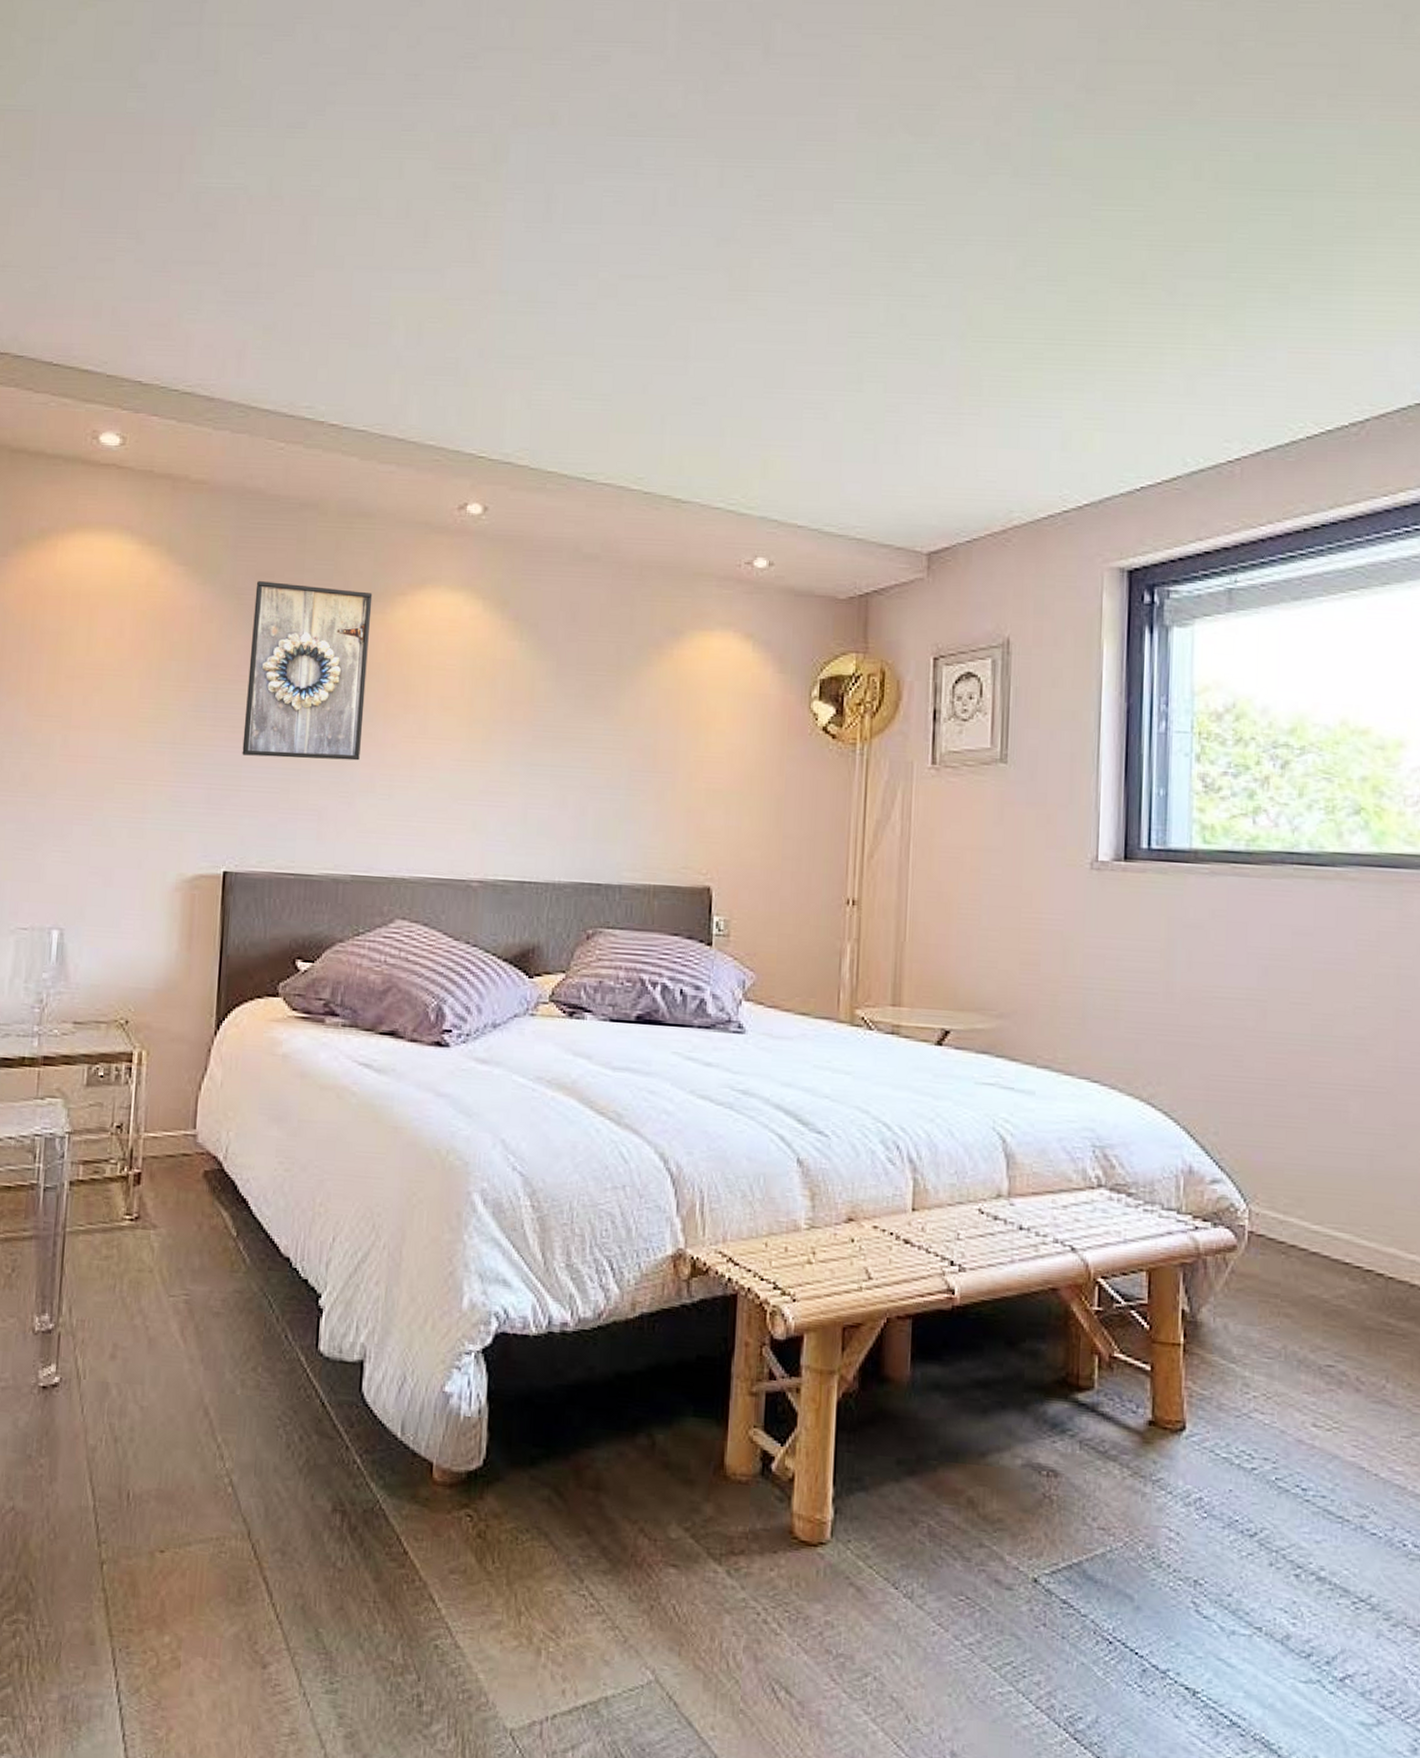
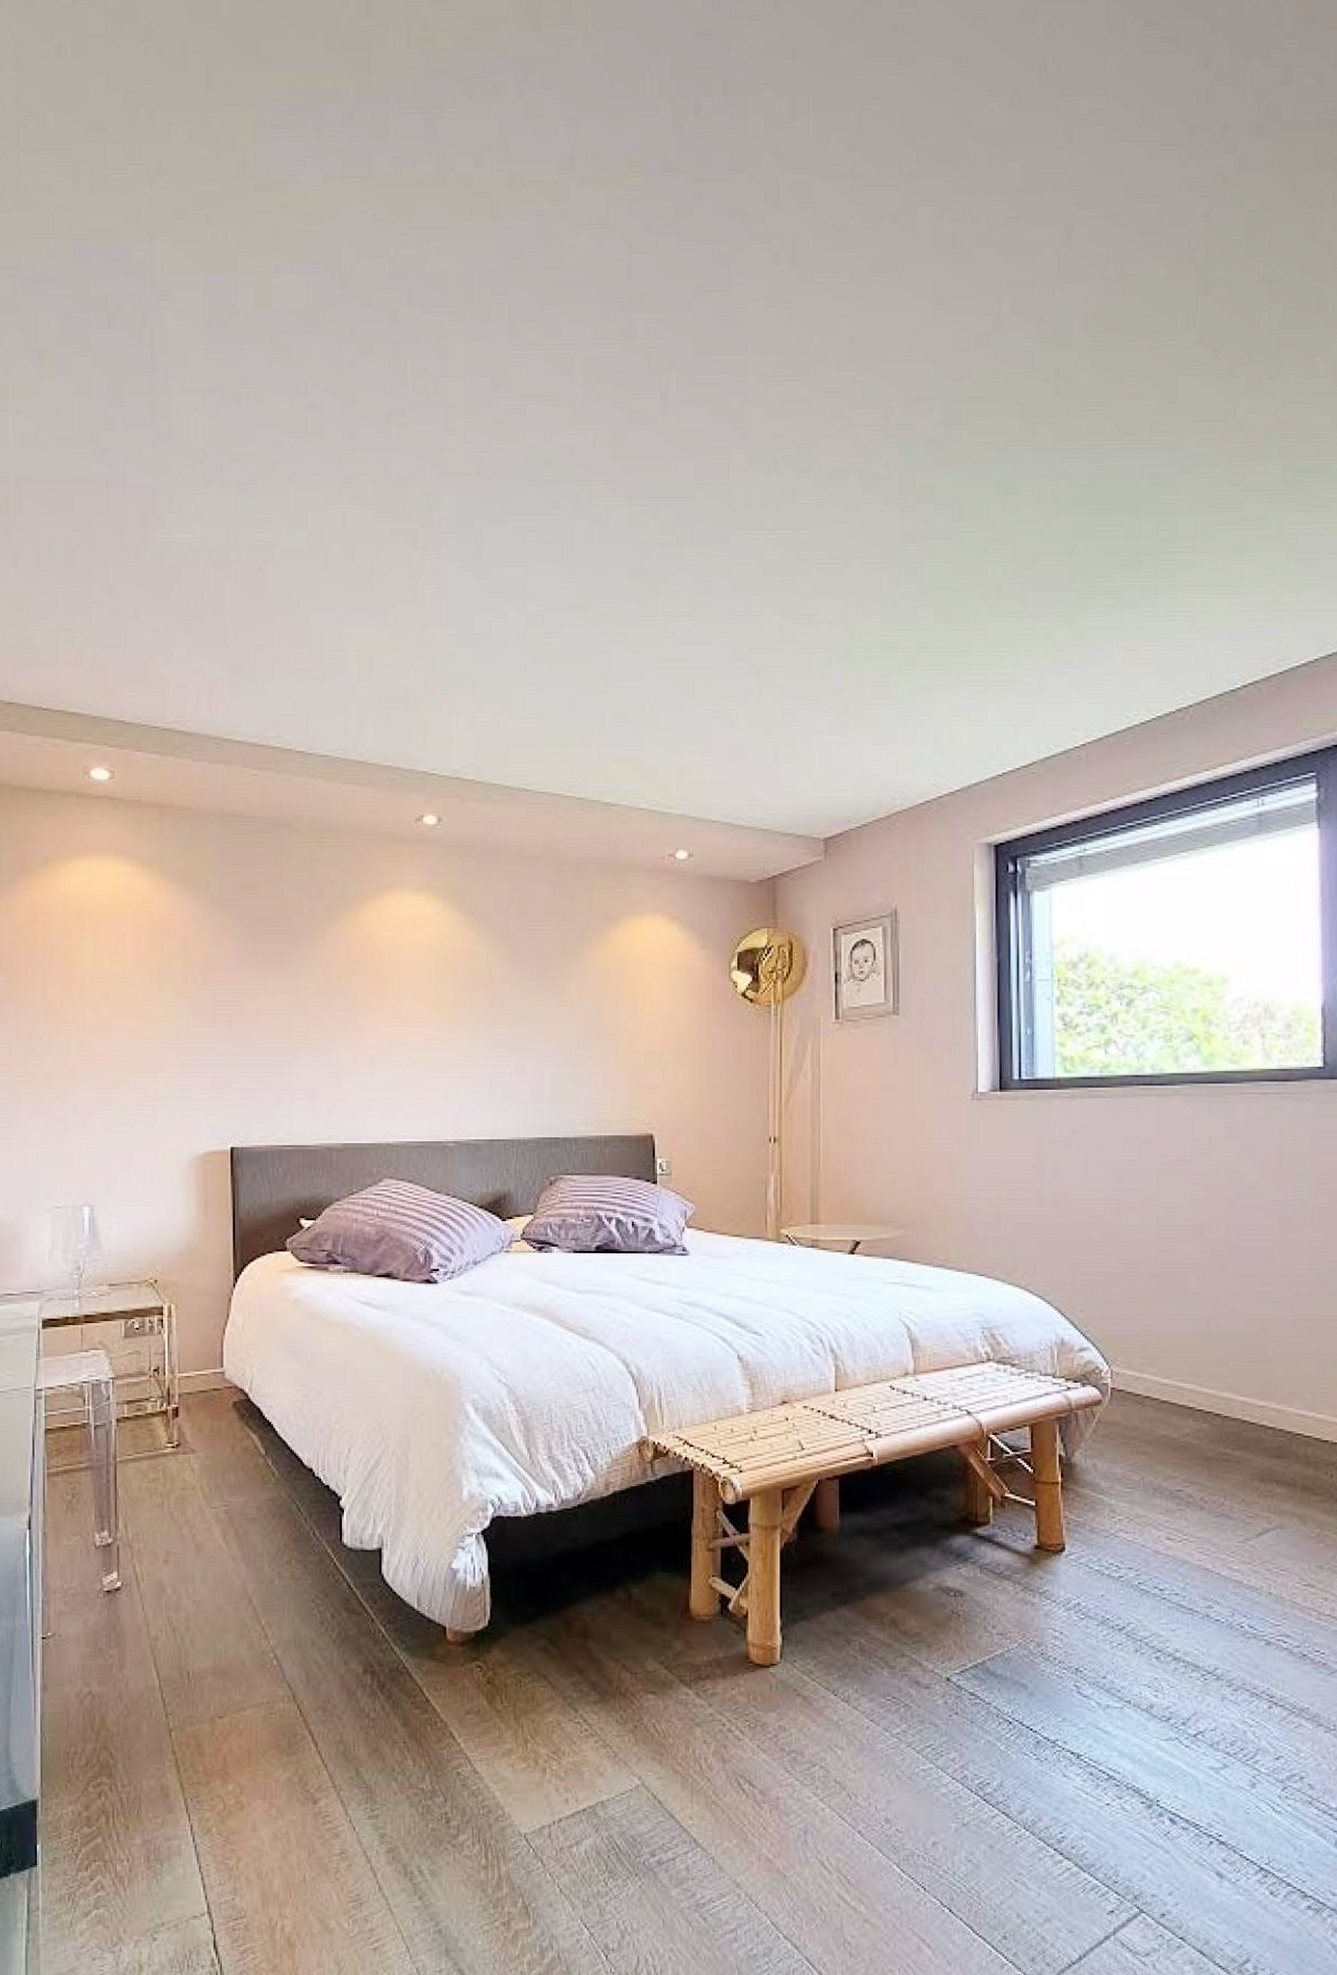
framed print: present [242,581,373,761] -> none [239,893,345,1046]

